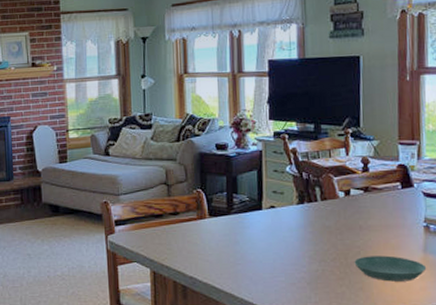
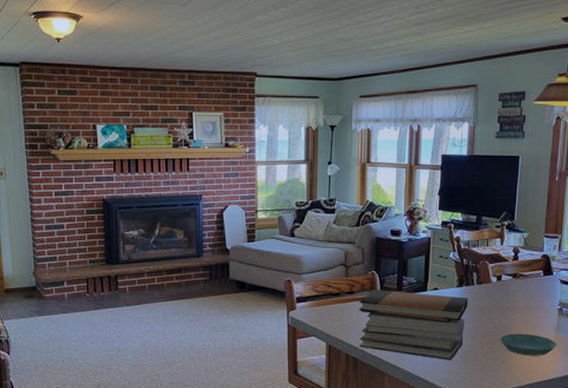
book stack: none [184,209,312,288] -> present [358,290,468,361]

